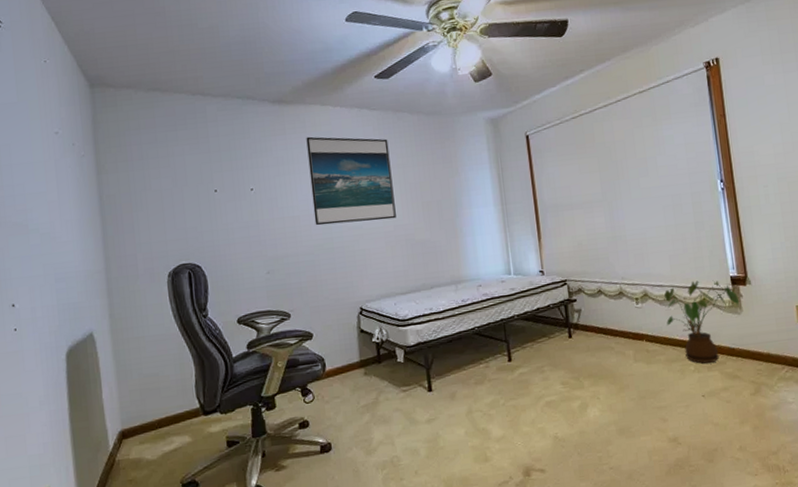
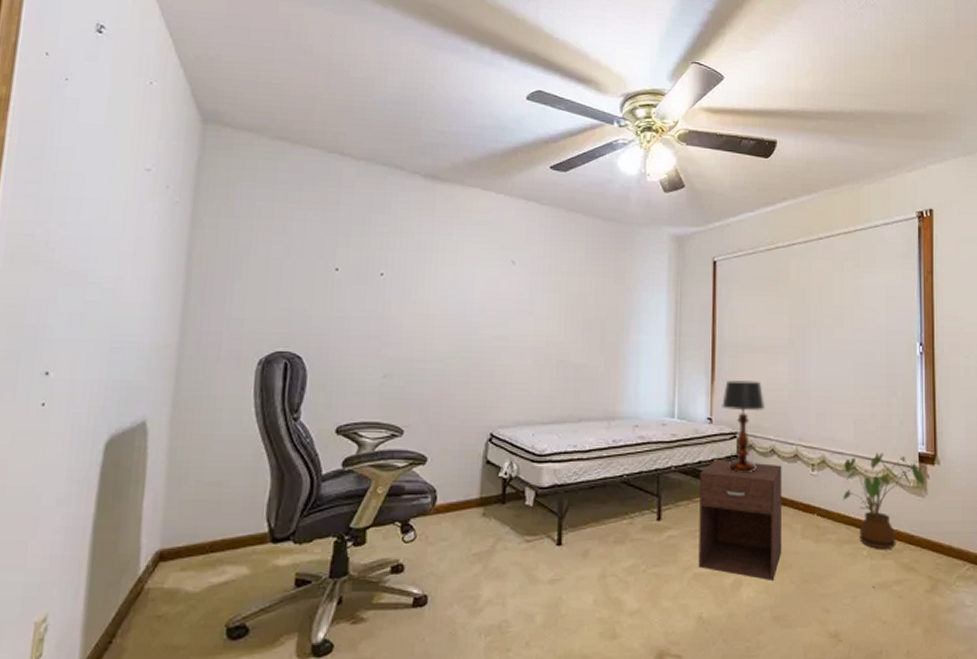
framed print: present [306,136,396,226] -> none [452,223,554,334]
nightstand: none [539,302,619,400] -> present [698,460,783,580]
table lamp: none [550,233,589,313] -> present [722,380,766,472]

